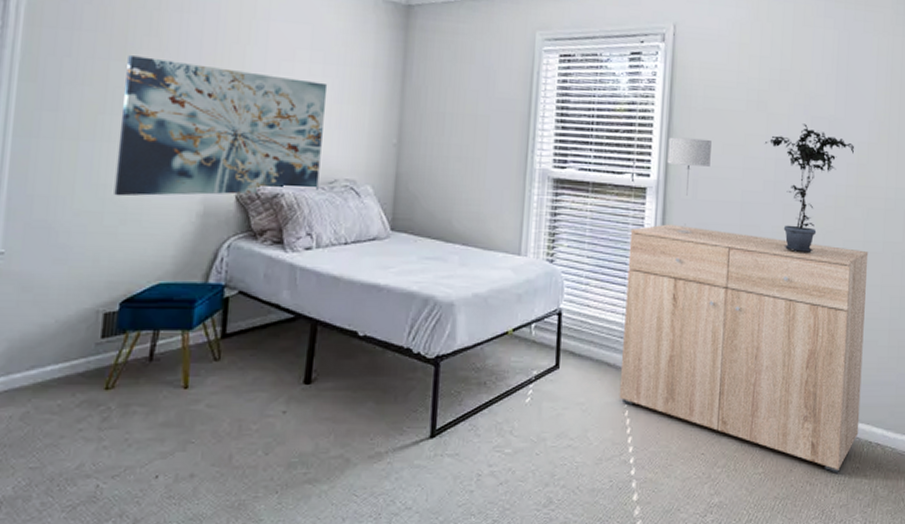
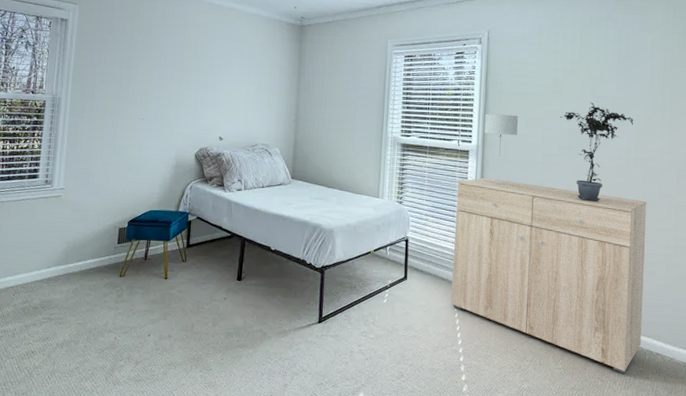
wall art: present [114,55,328,197] -> none [124,65,251,154]

